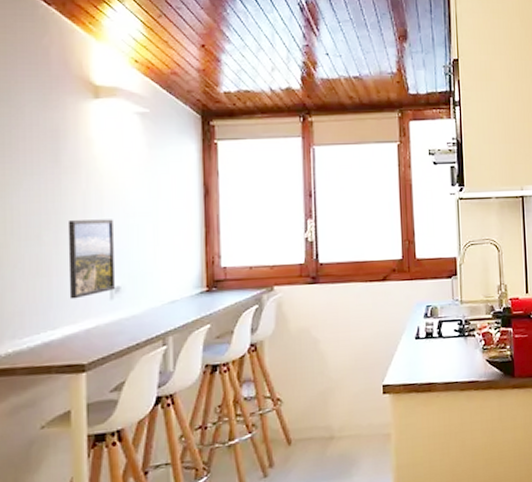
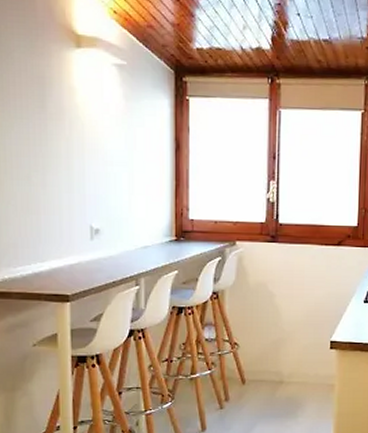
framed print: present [67,219,115,299] -> none [53,164,94,237]

